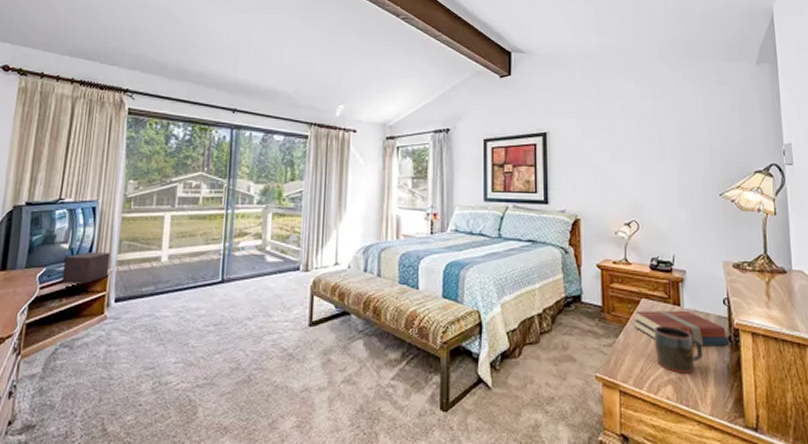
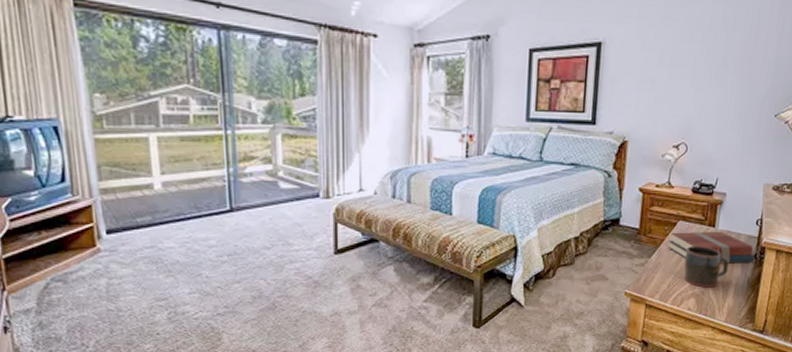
decorative box: present [62,252,111,284] -> none [32,180,92,215]

